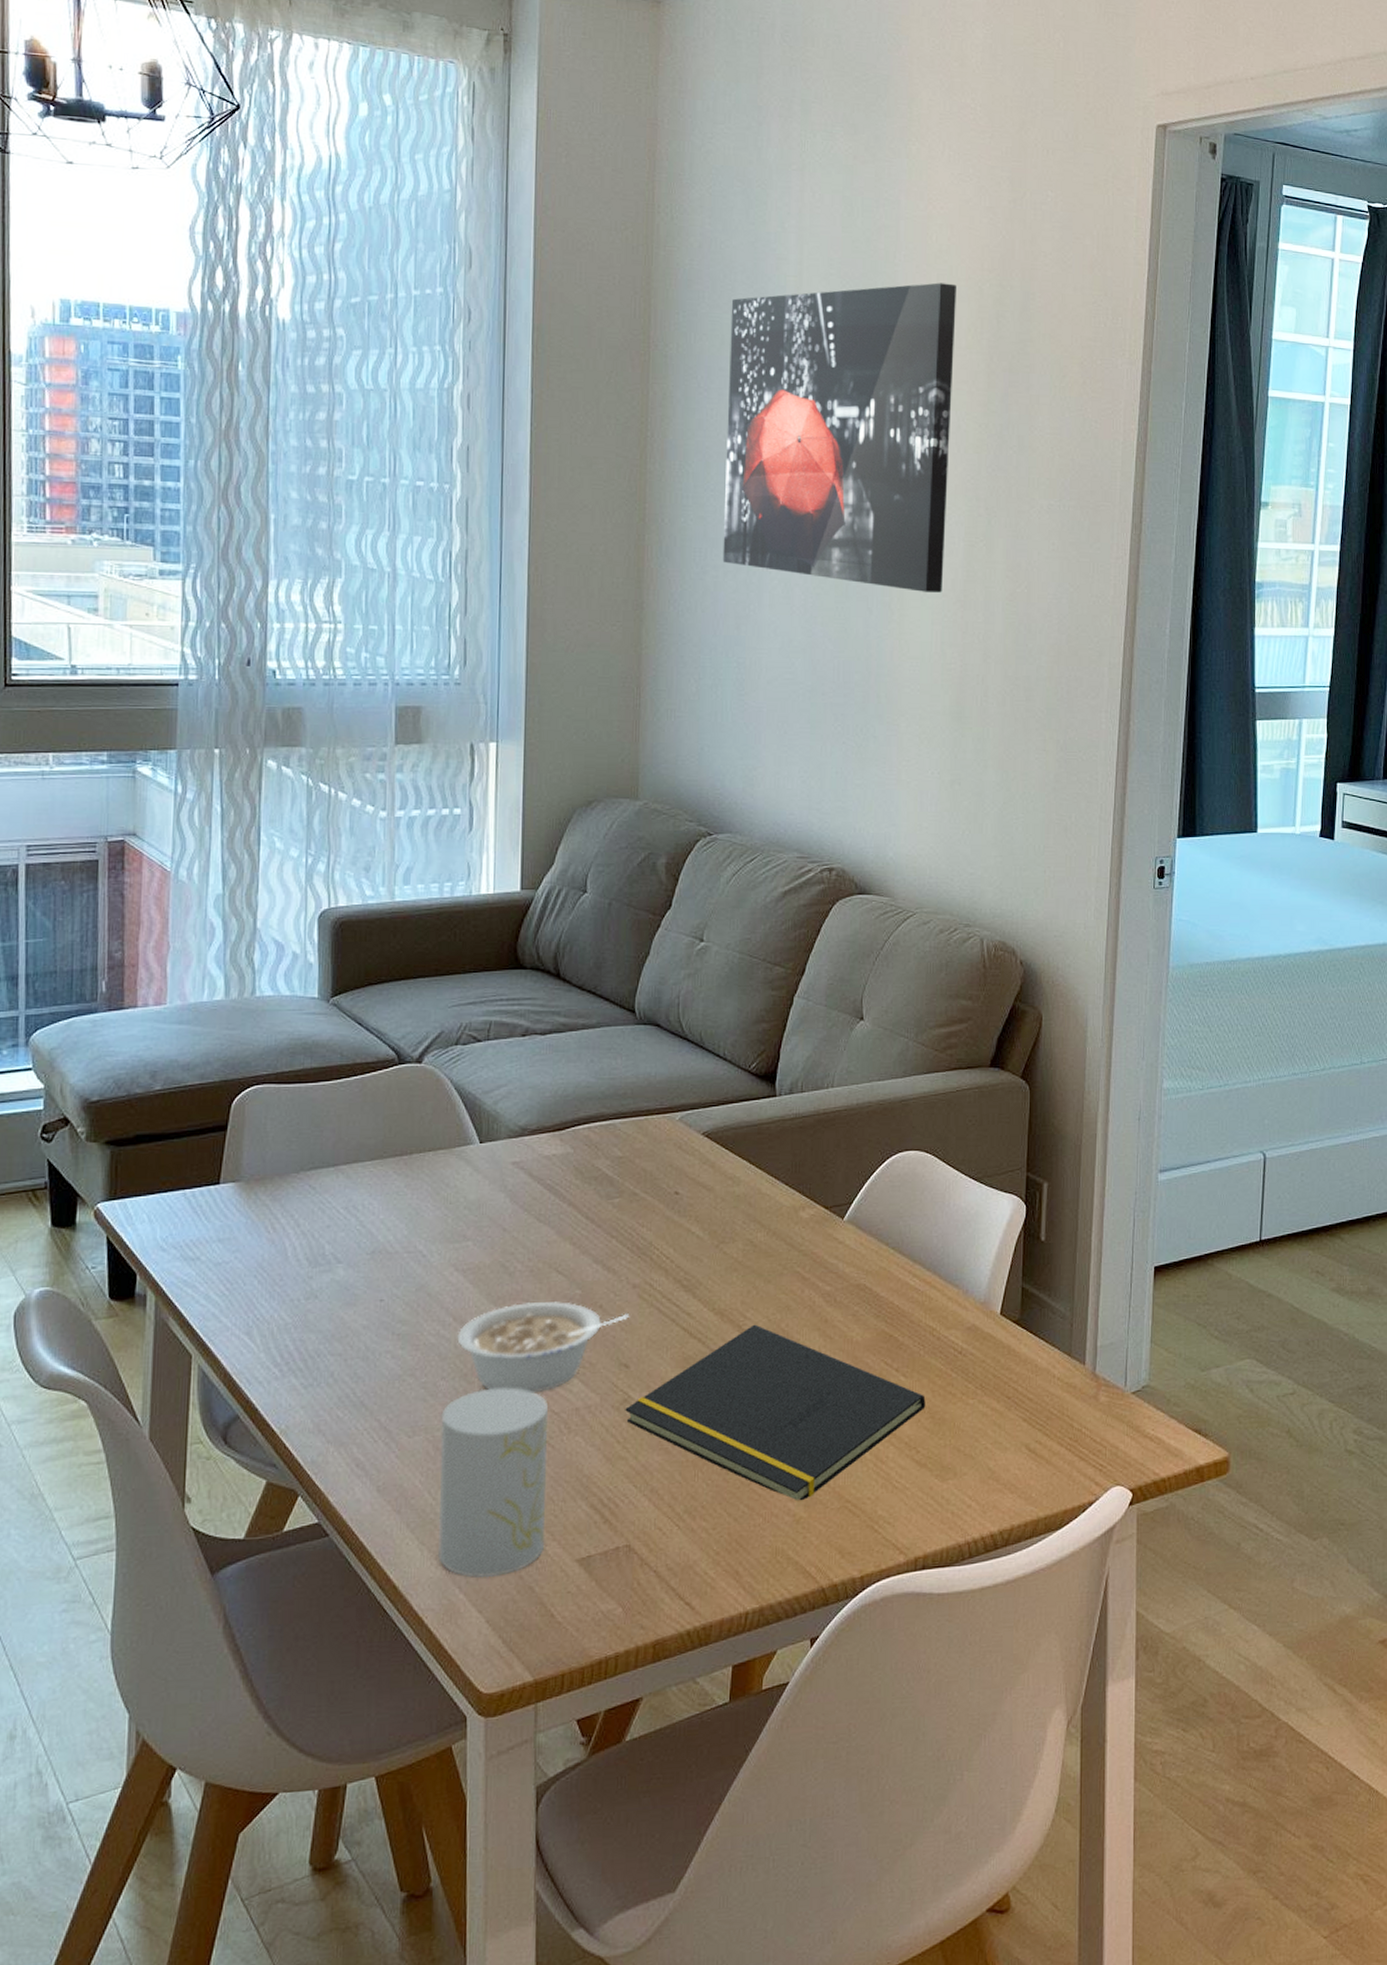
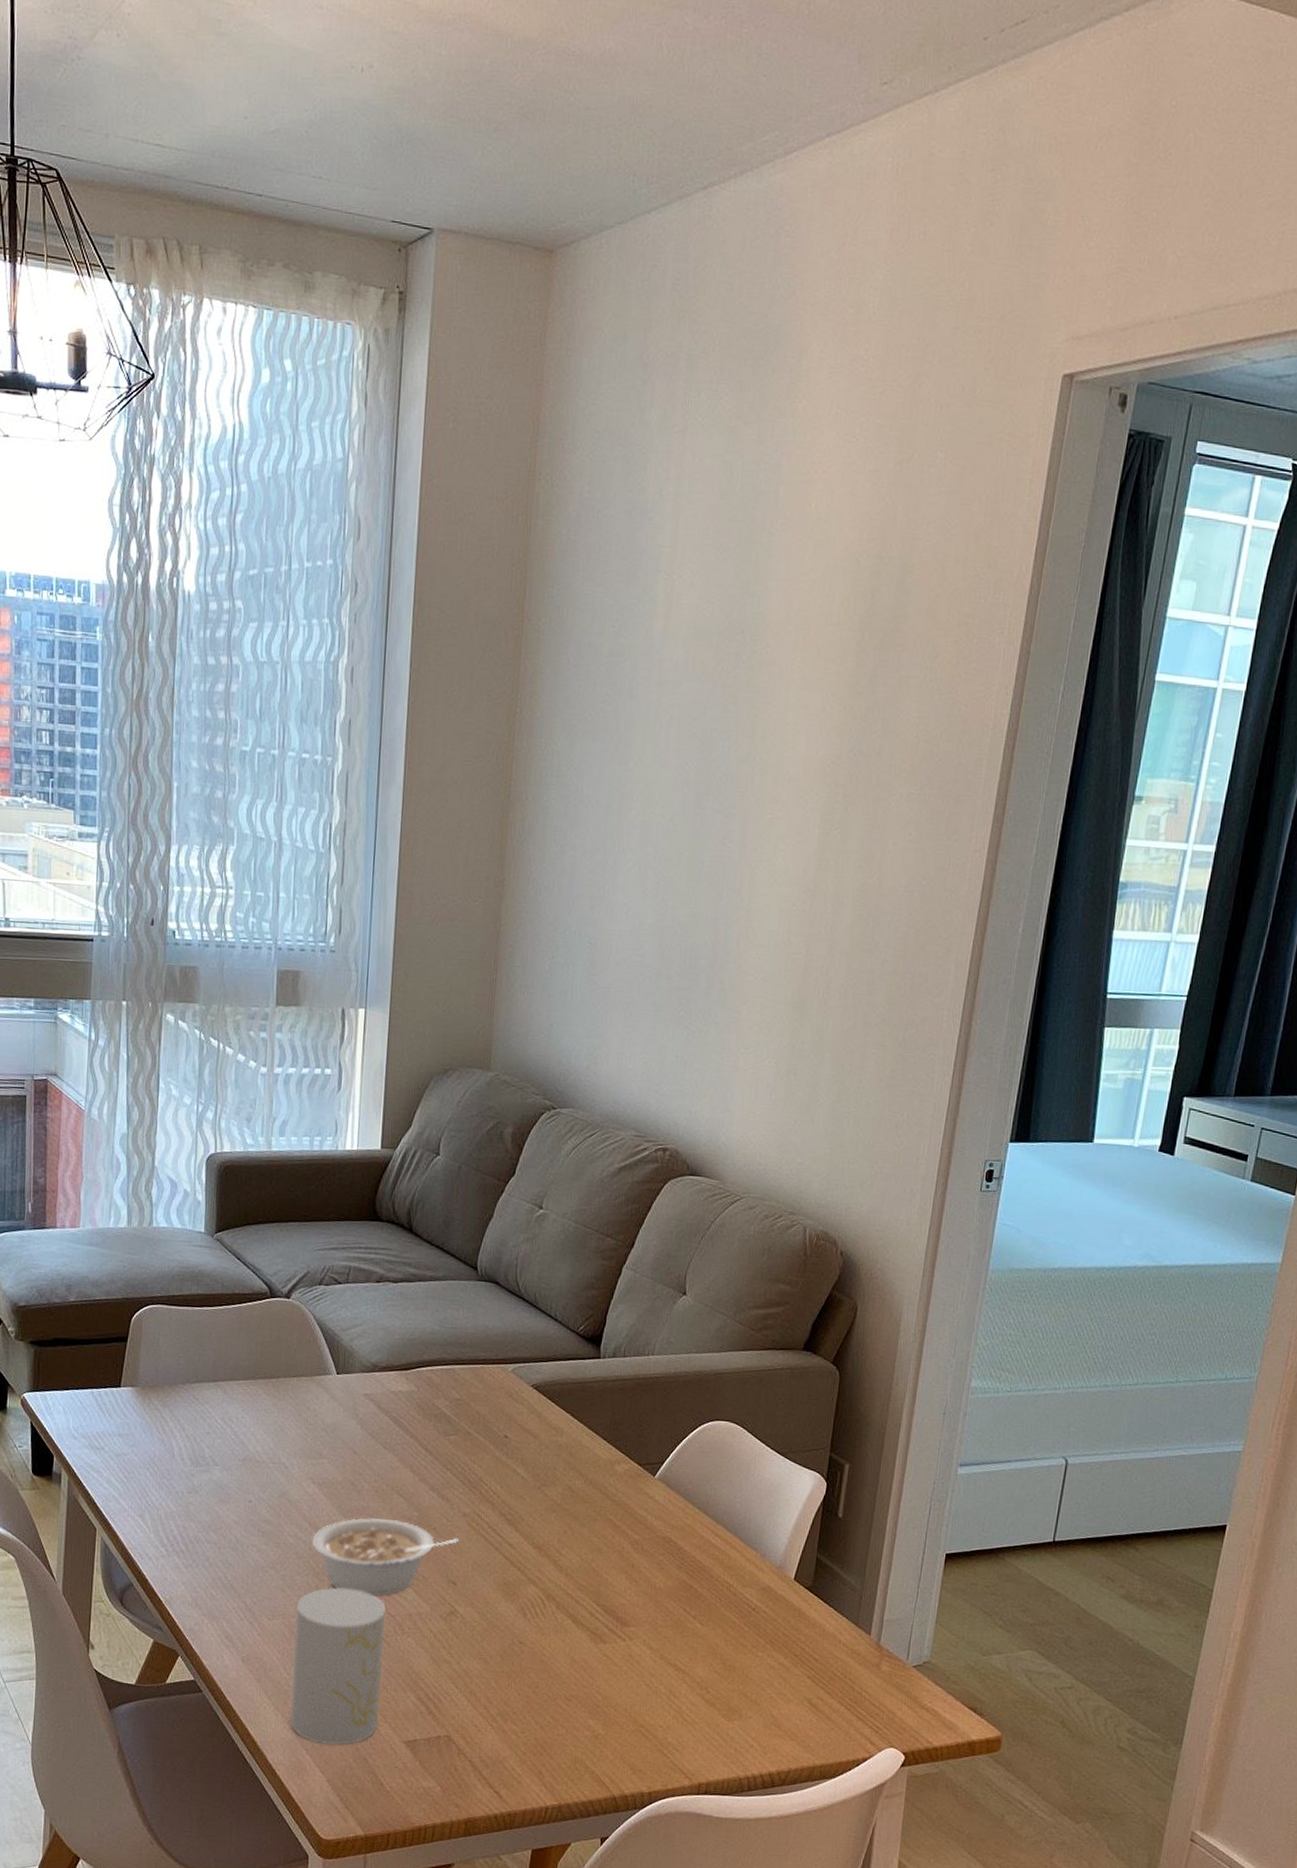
notepad: present [625,1324,926,1500] -> none [451,1561,719,1719]
wall art: present [722,282,956,593] -> none [581,553,833,881]

